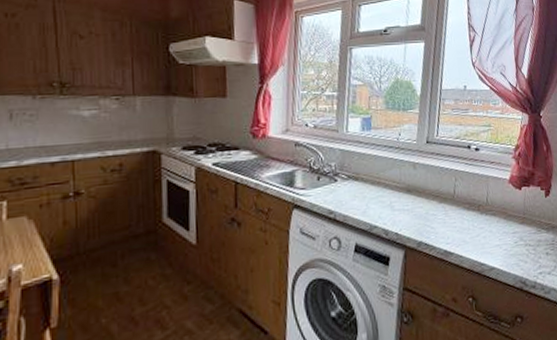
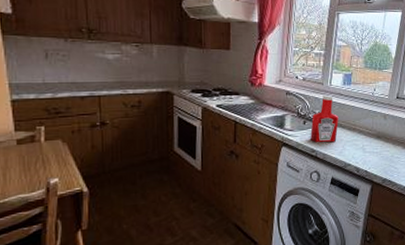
ketchup bottle: none [326,143,360,202] -> present [310,94,339,143]

